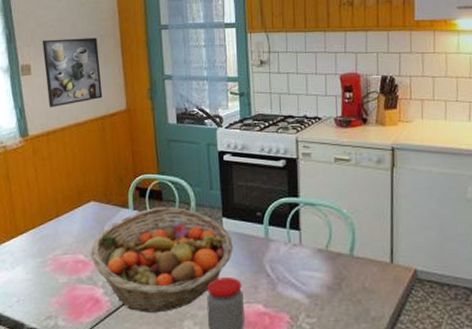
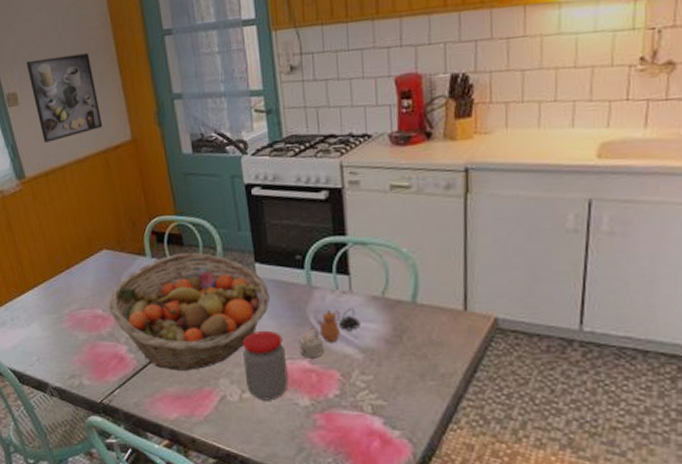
teapot: none [256,259,307,303] -> present [299,308,360,358]

